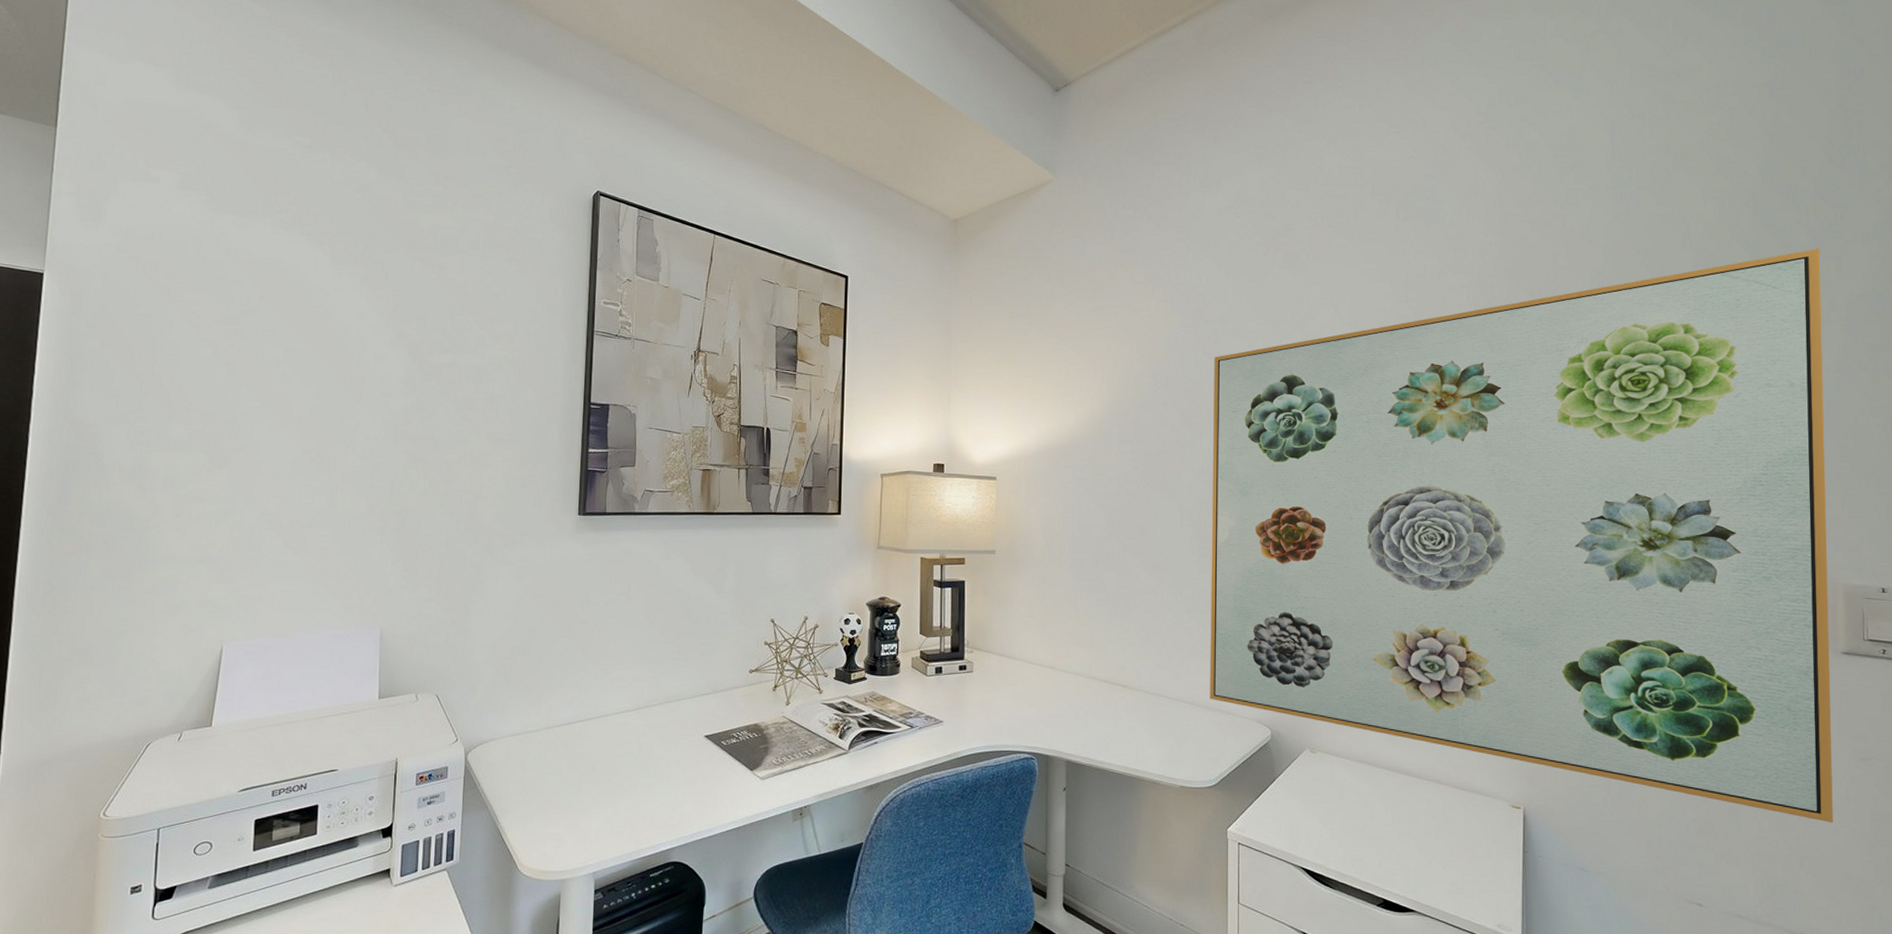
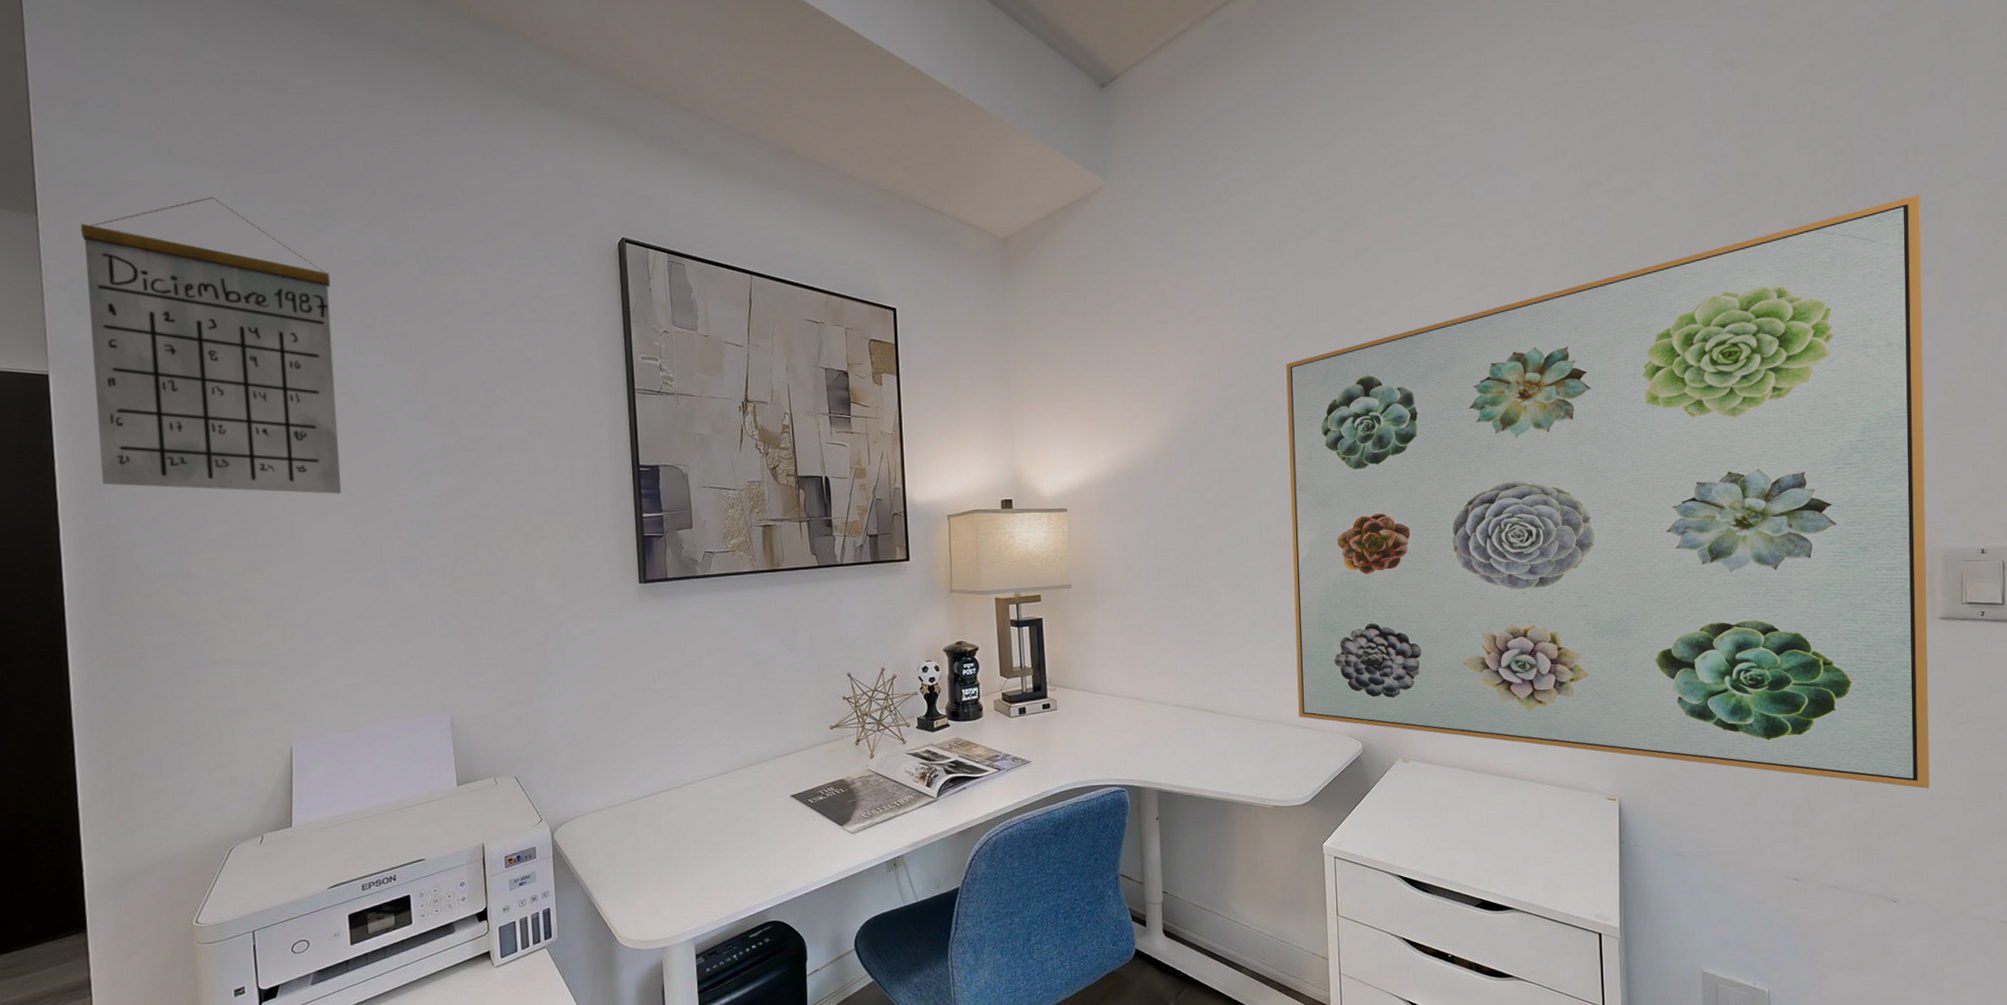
calendar: none [78,124,320,407] -> present [80,197,341,494]

